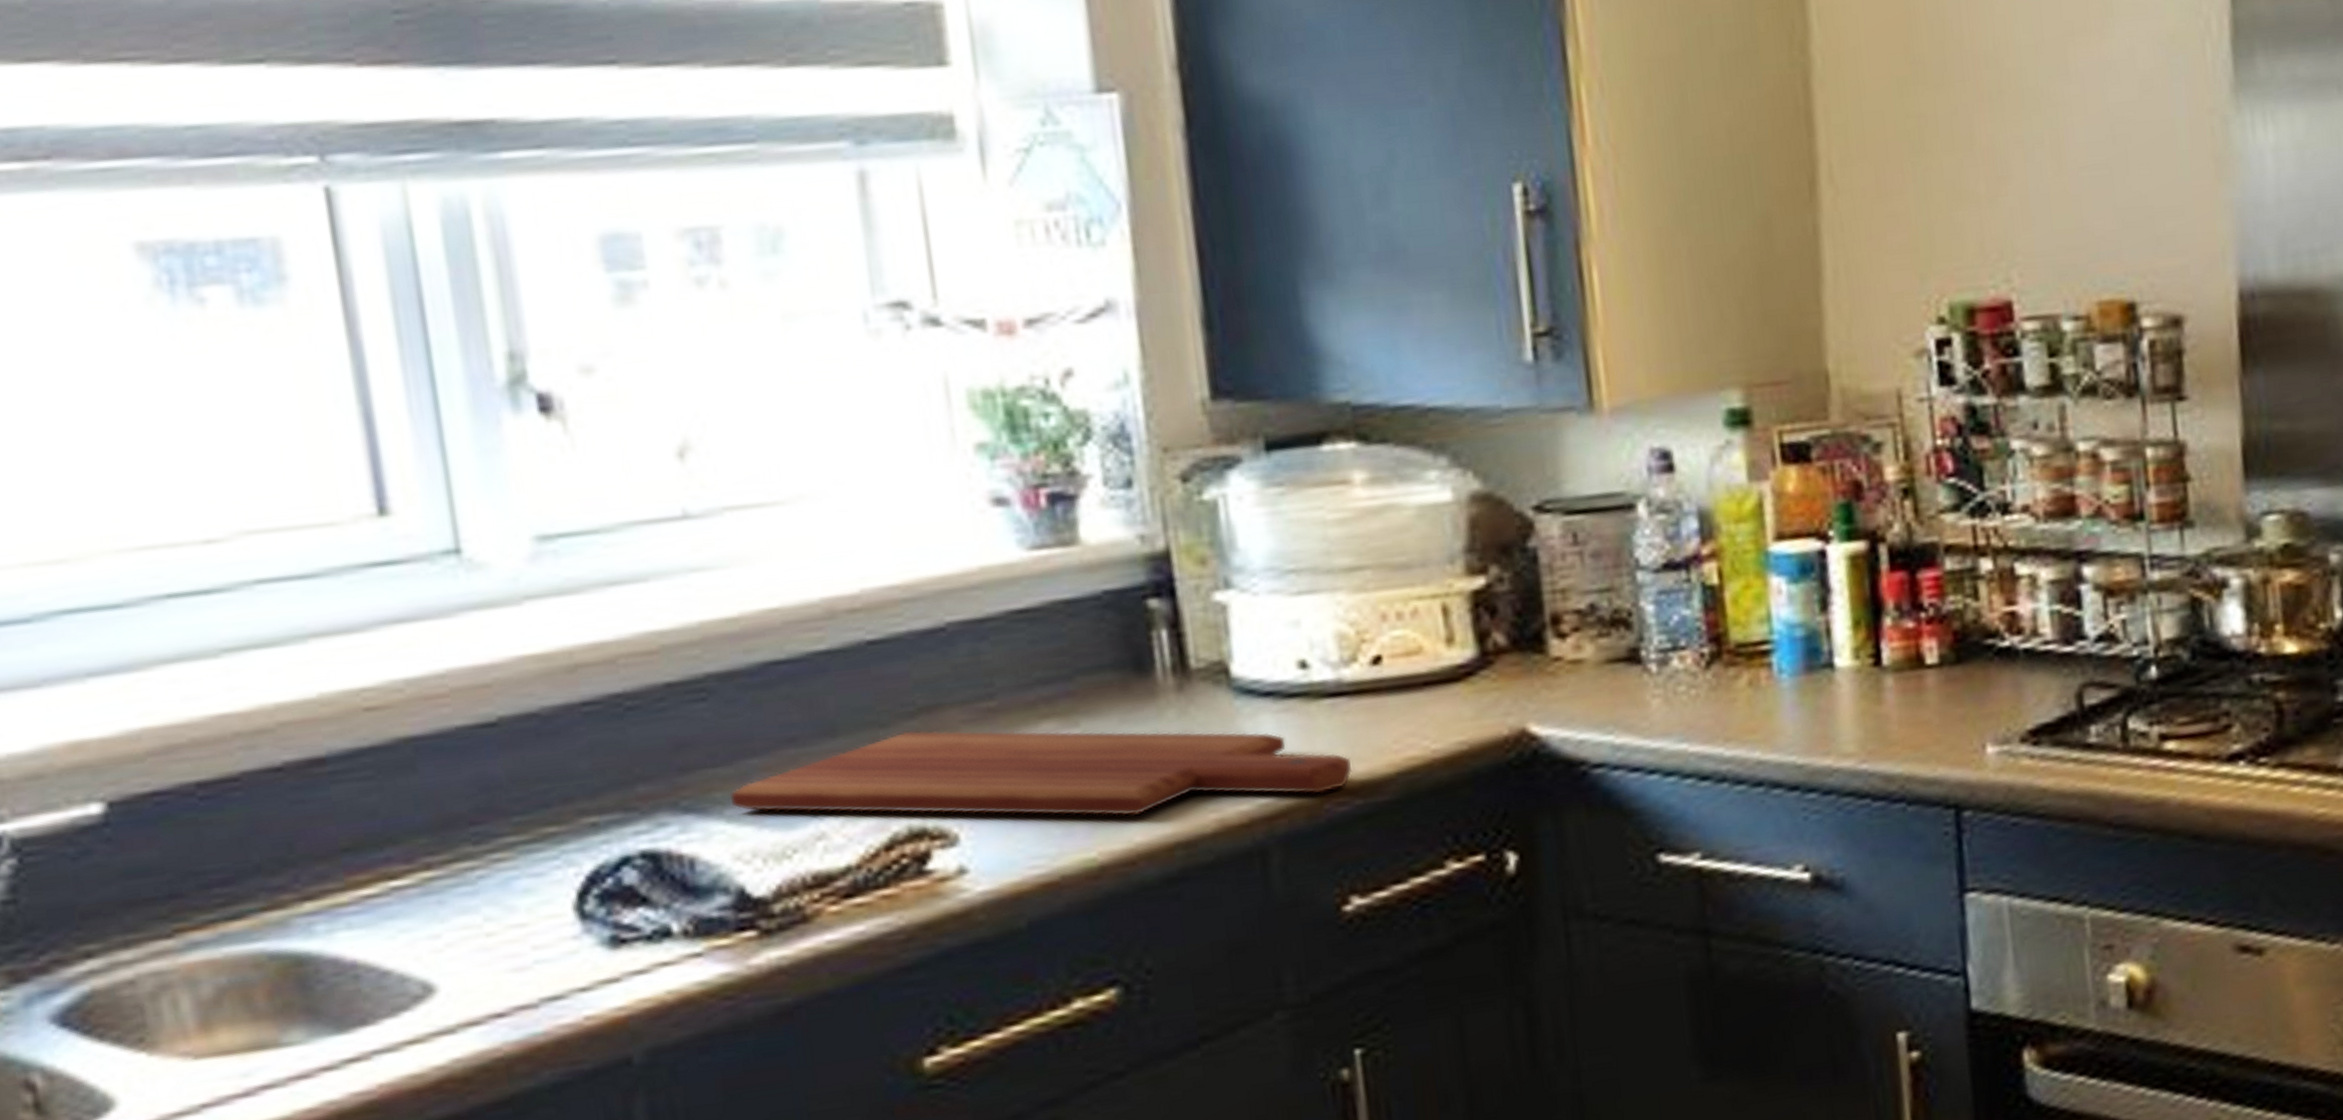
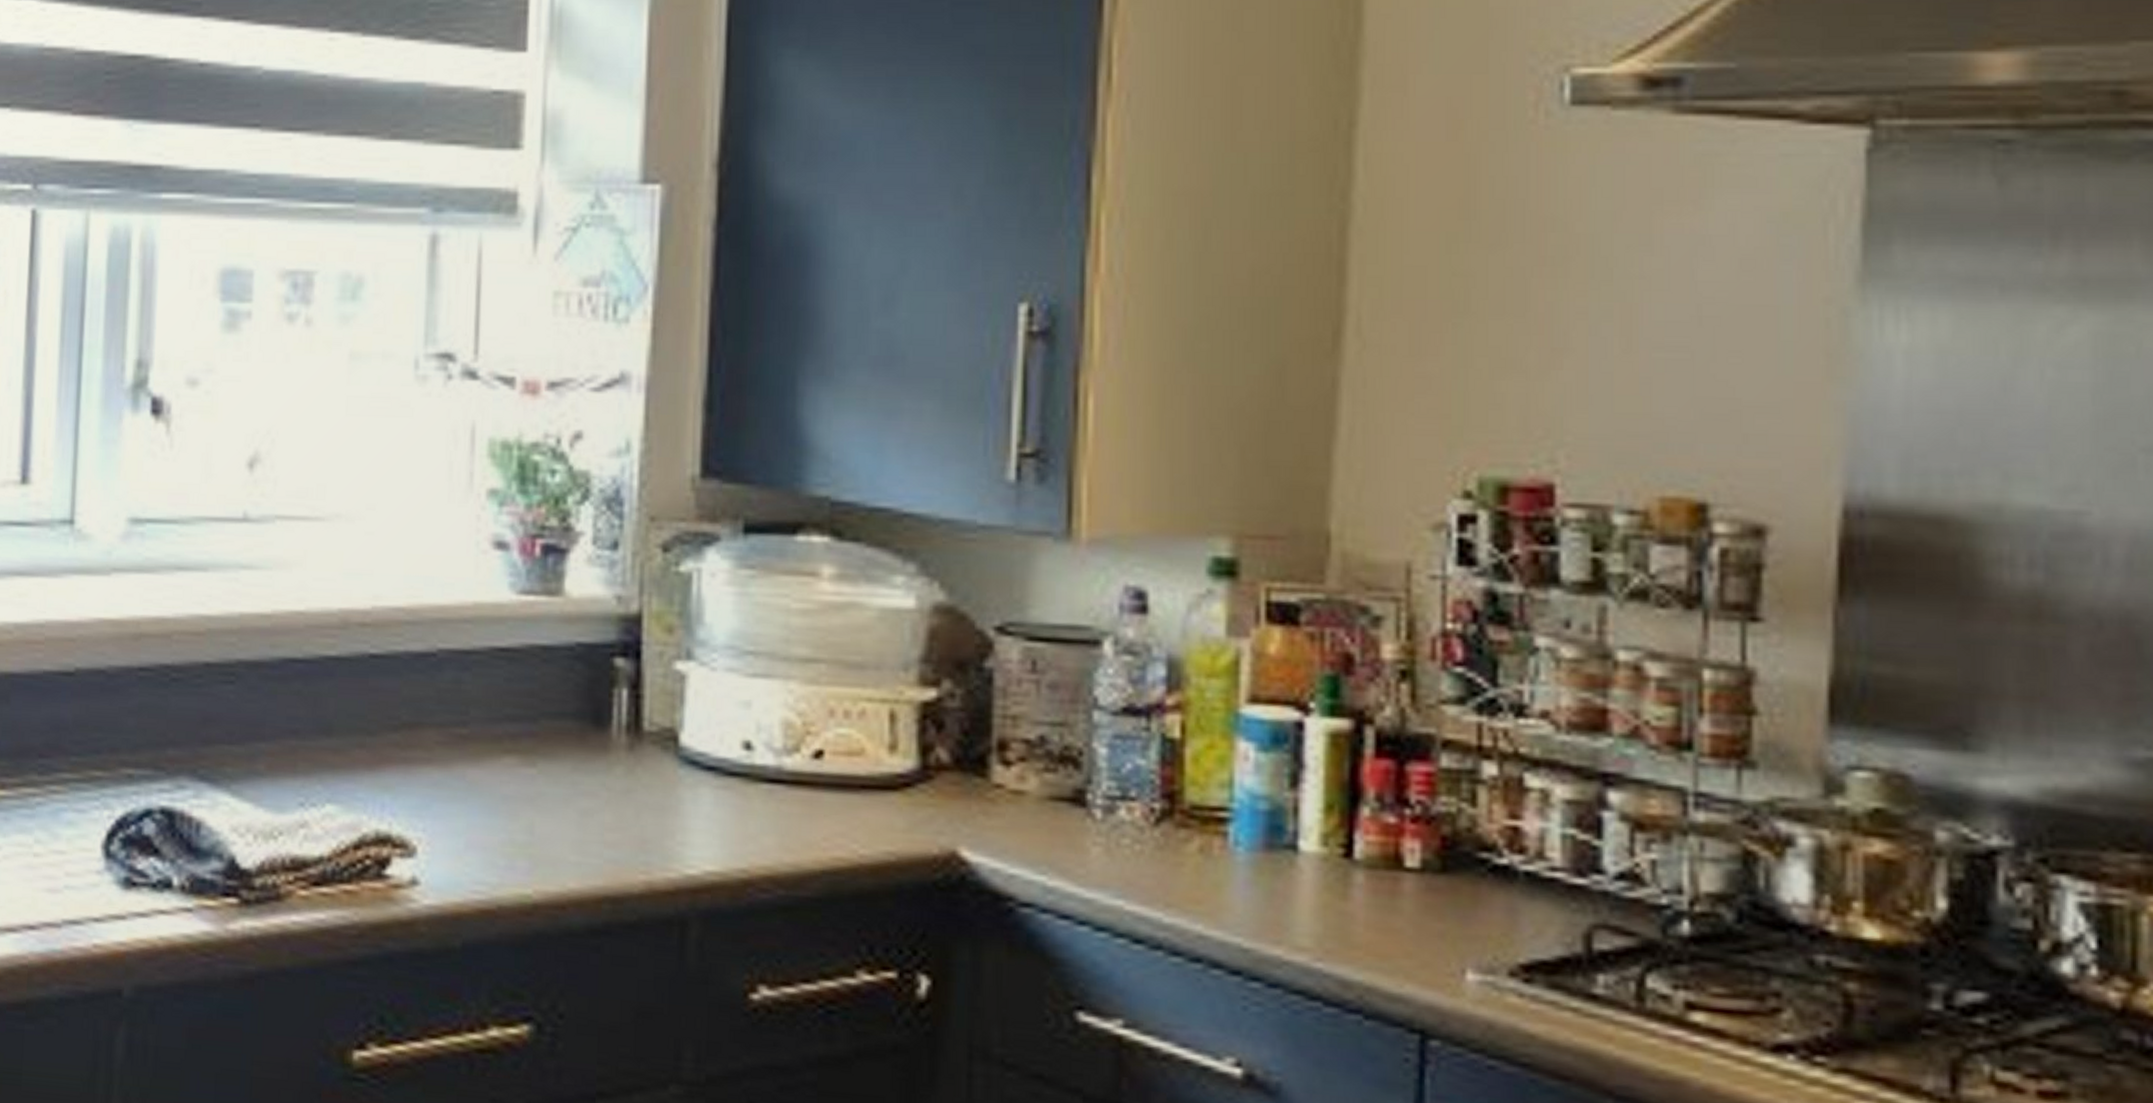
cutting board: present [729,730,1353,817] -> none [237,742,780,877]

